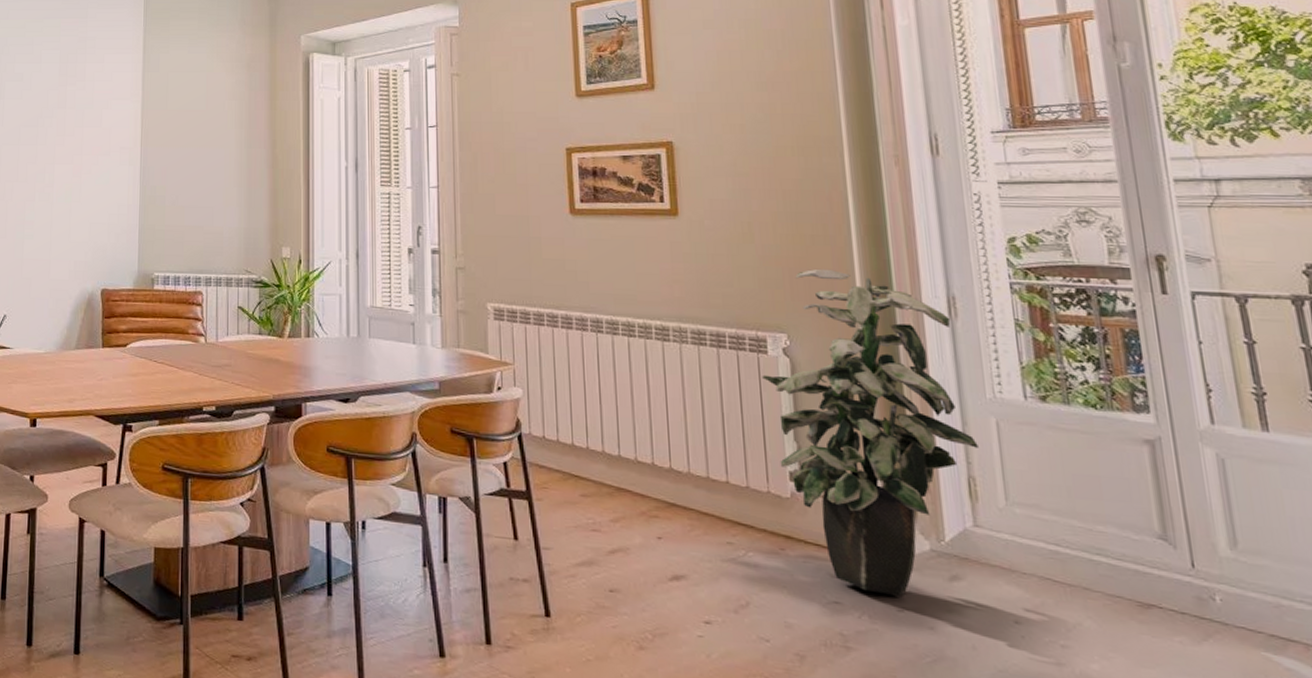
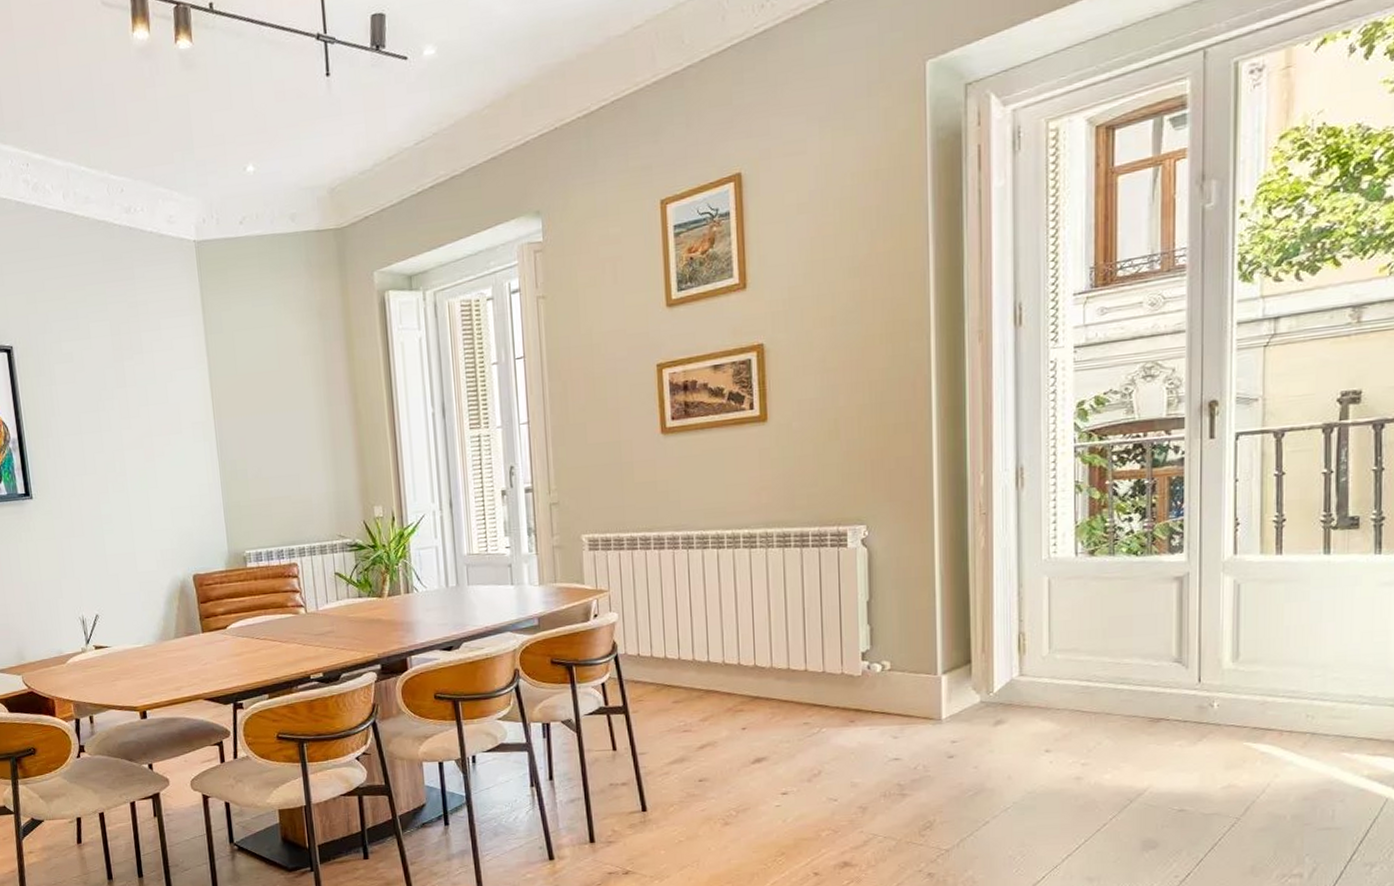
indoor plant: present [762,269,978,598] -> none [841,456,1030,746]

